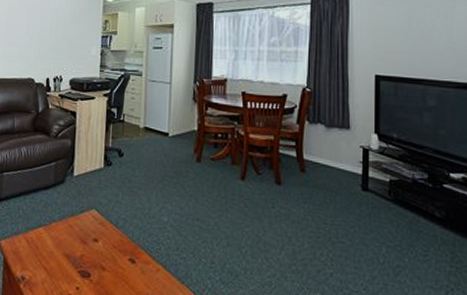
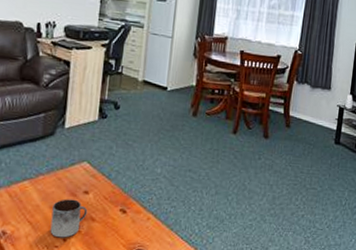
mug: none [64,246,98,286] -> present [50,199,88,238]

